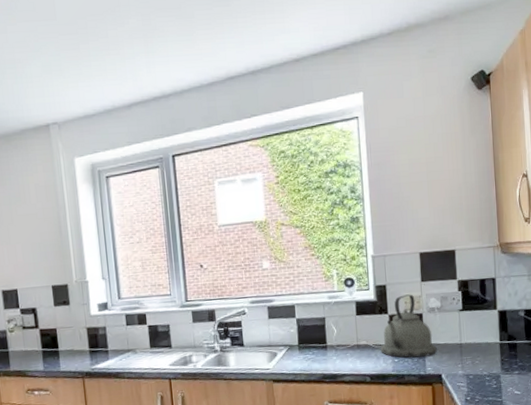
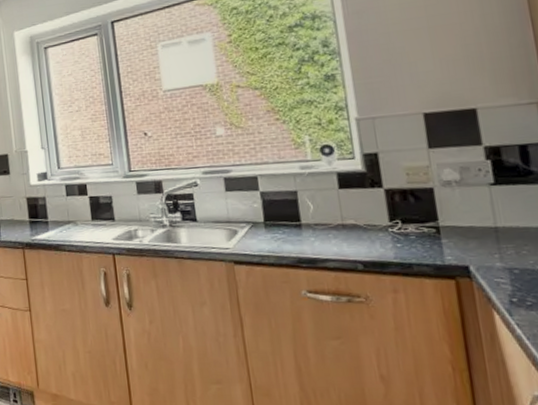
kettle: present [380,294,438,358] -> none [375,163,460,243]

